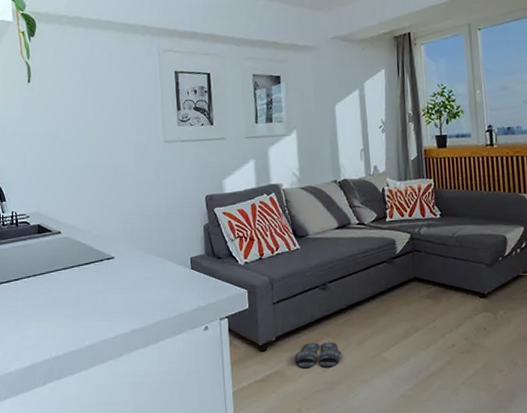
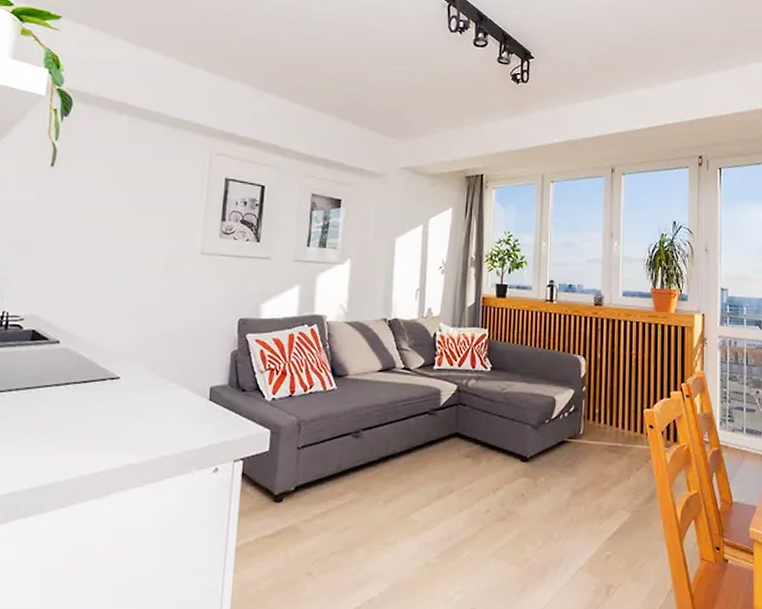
slippers: present [294,341,342,369] -> none [312,496,366,526]

